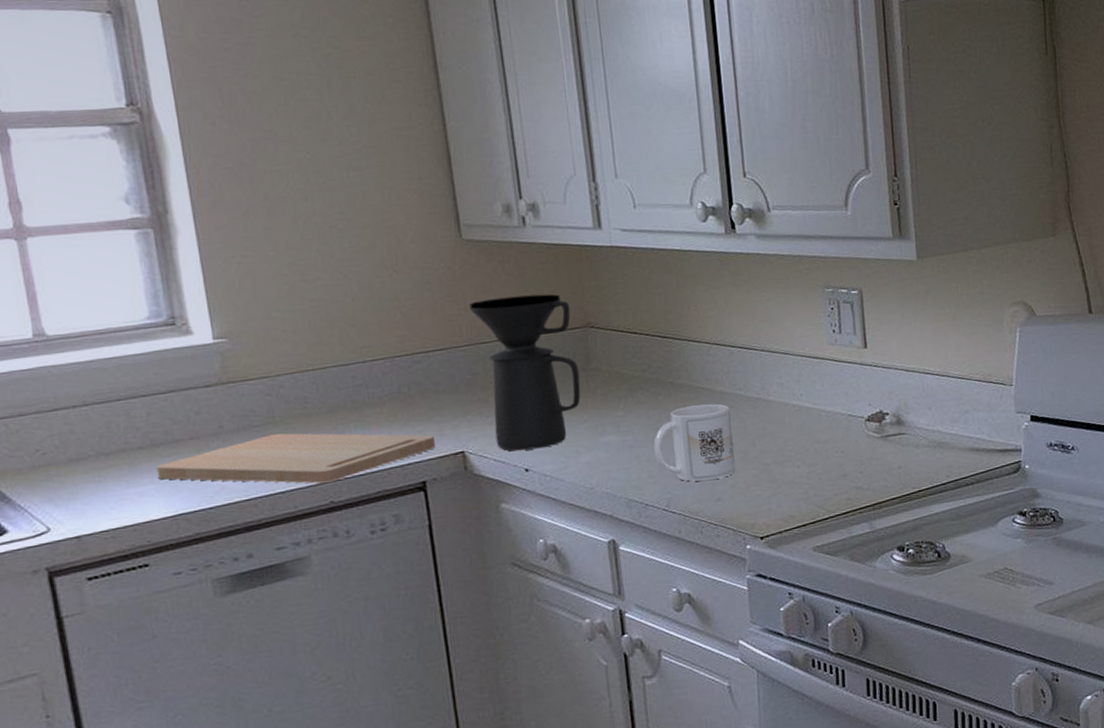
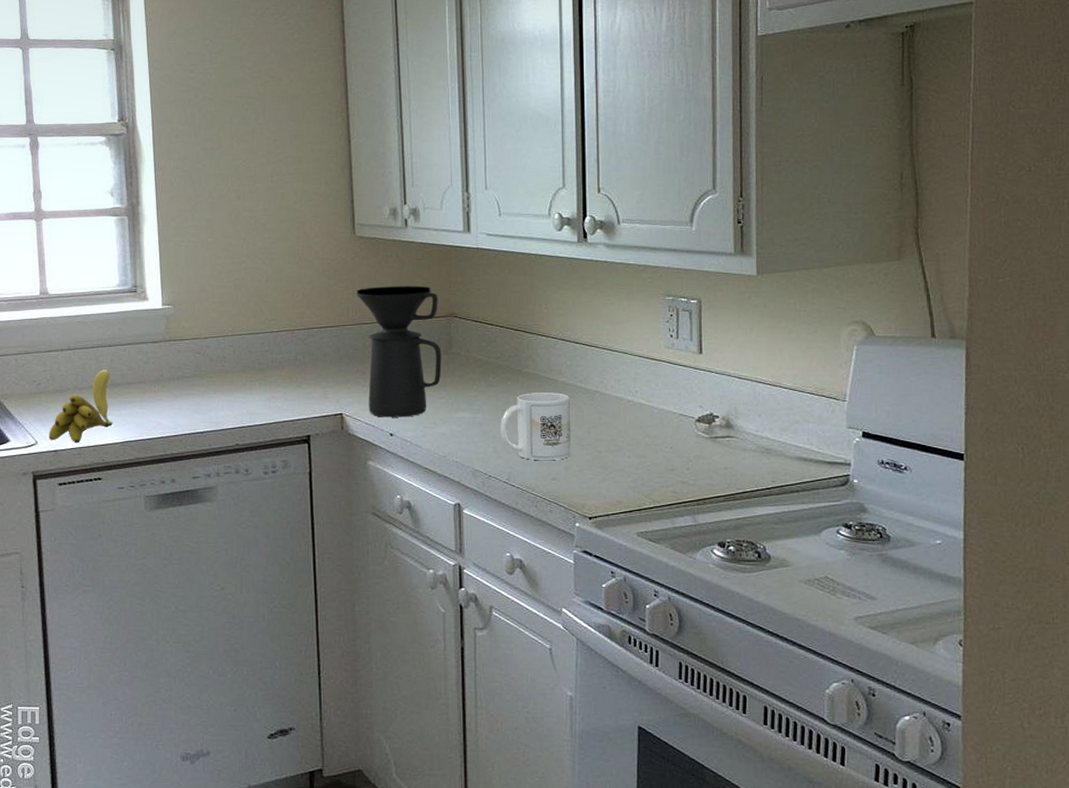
banana: none [65,426,158,525] -> present [48,369,113,444]
cutting board: present [157,433,436,484] -> none [114,385,321,428]

